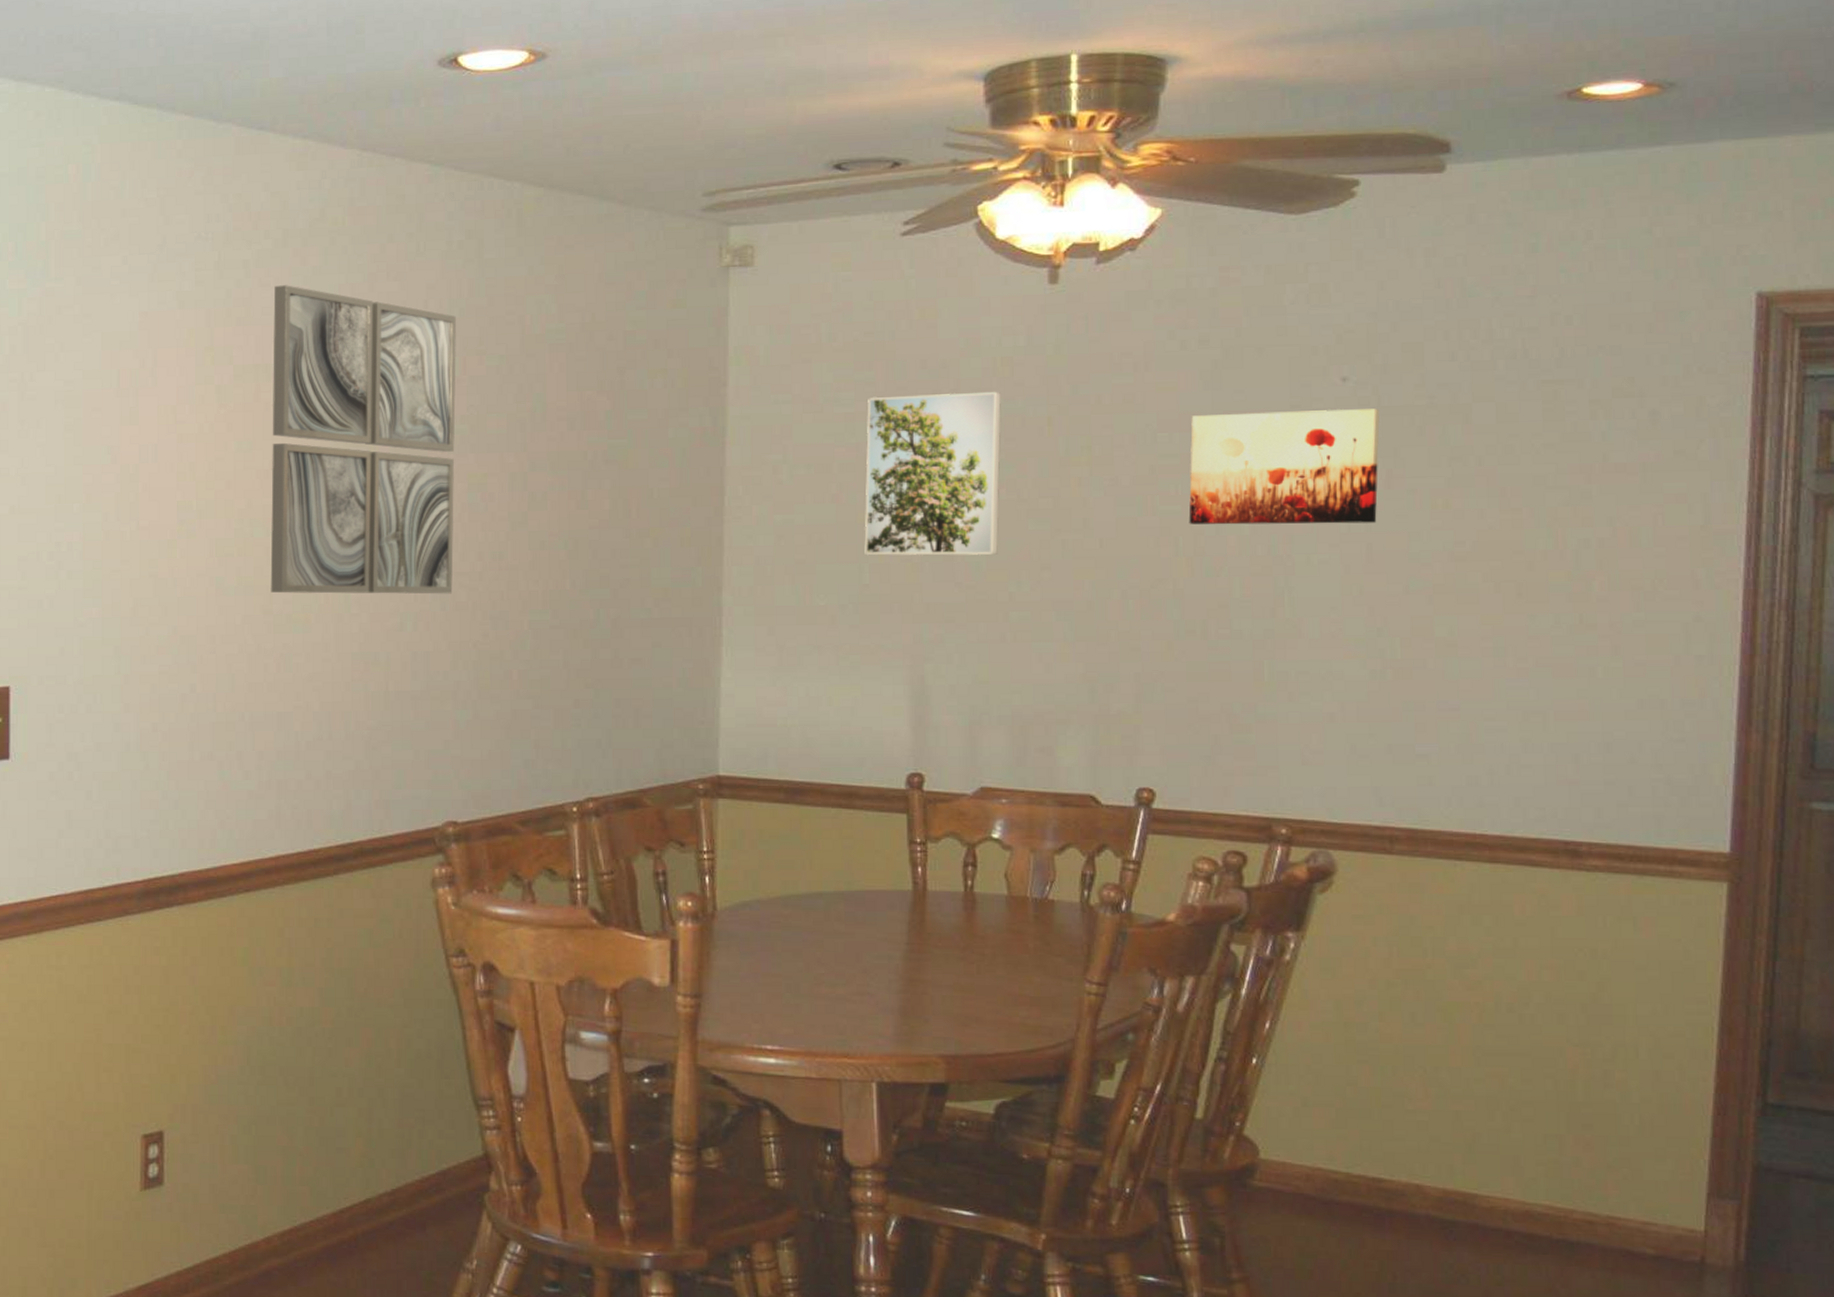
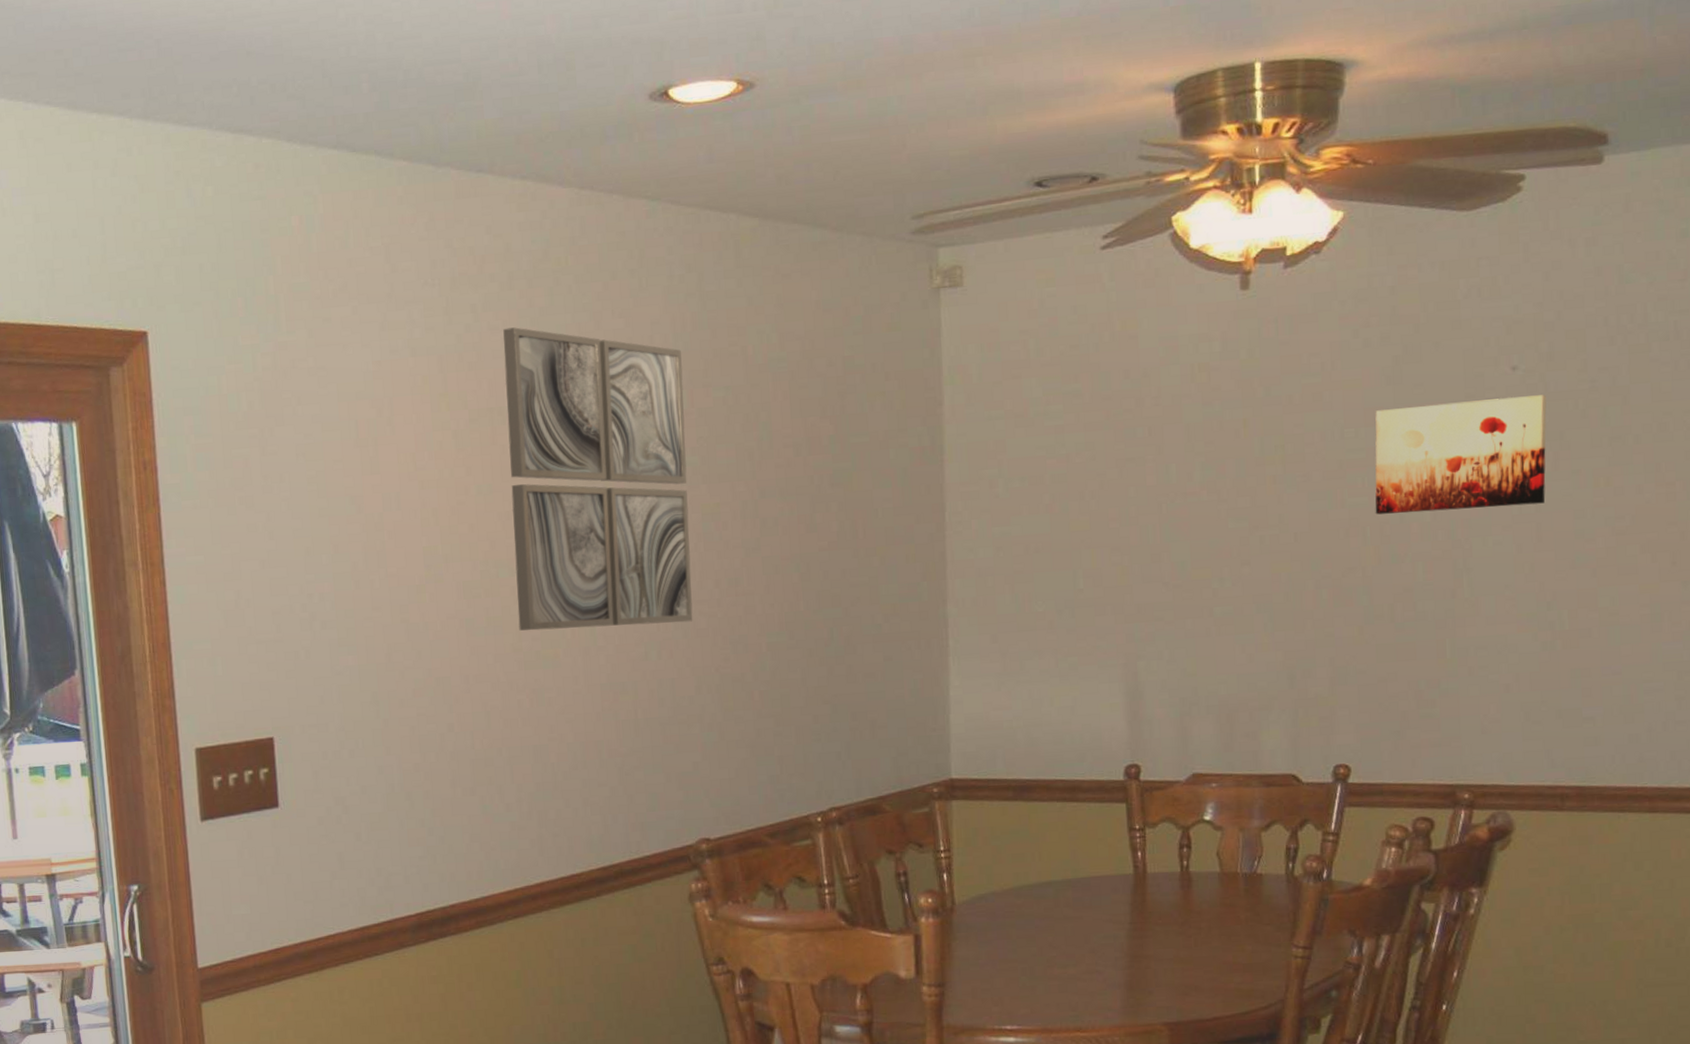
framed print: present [864,391,1001,555] -> none [1075,397,1201,561]

